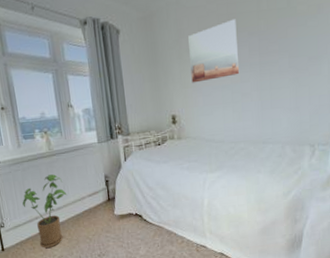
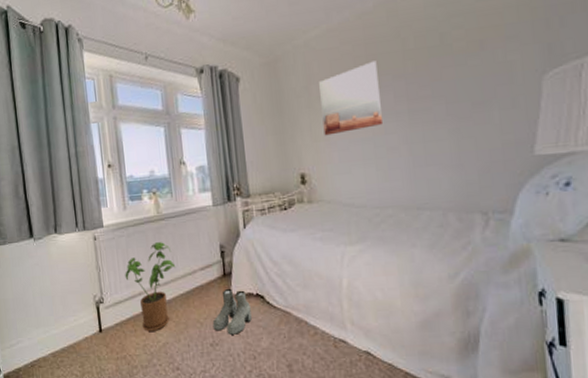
boots: none [99,210,132,247] -> present [212,288,252,335]

